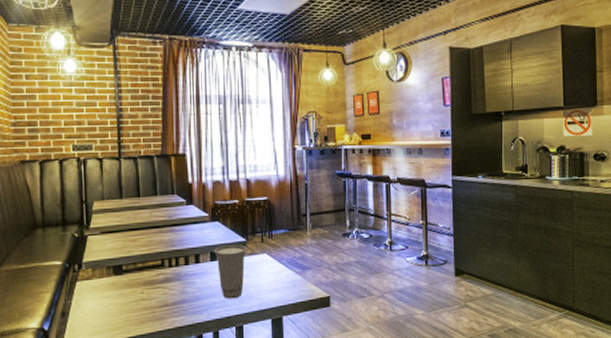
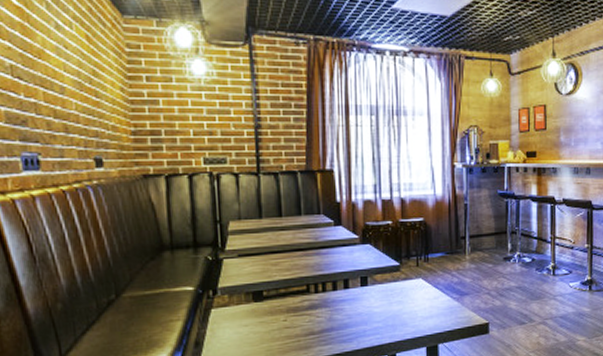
cup: present [213,244,247,299] -> none [363,268,401,327]

